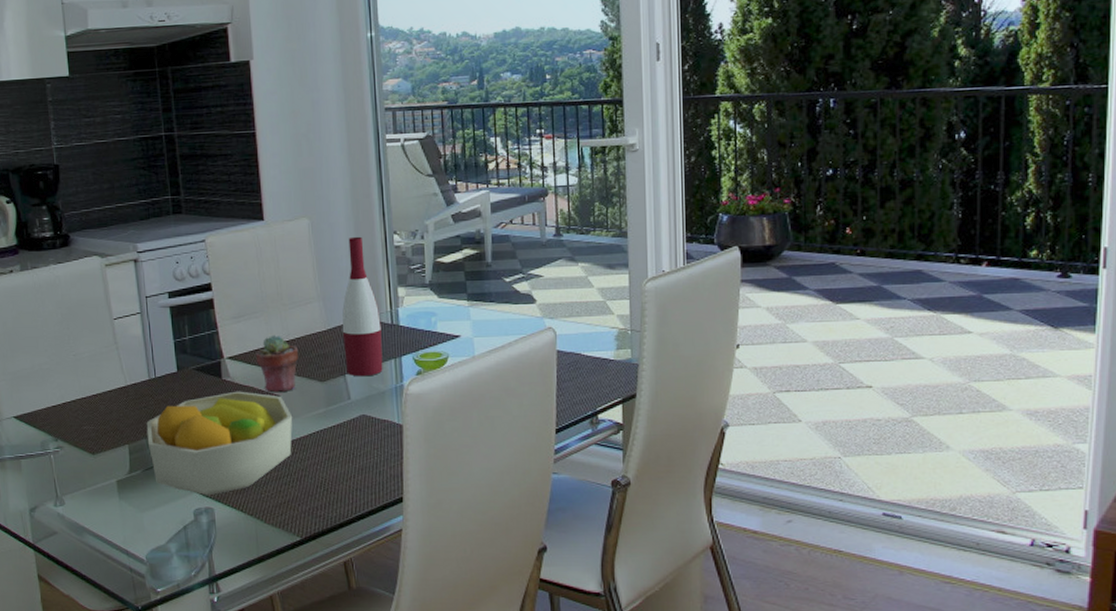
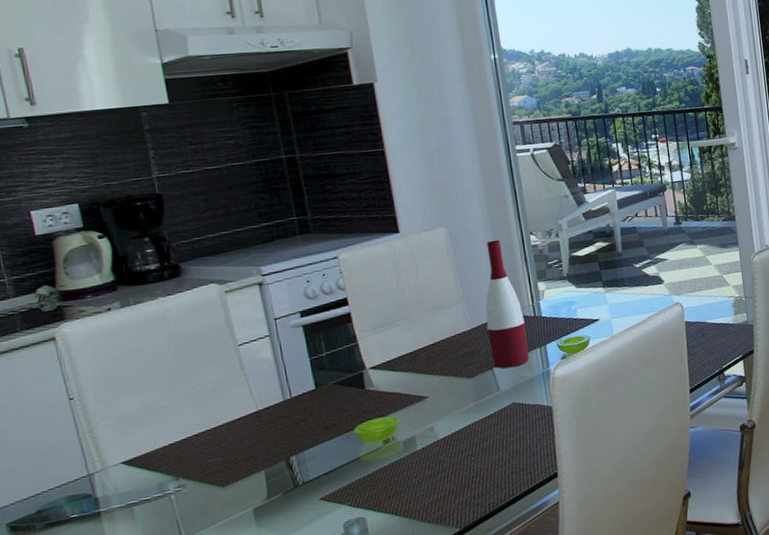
fruit bowl: present [146,391,293,496] -> none [283,397,444,506]
potted succulent: present [255,334,299,393] -> none [399,339,445,395]

